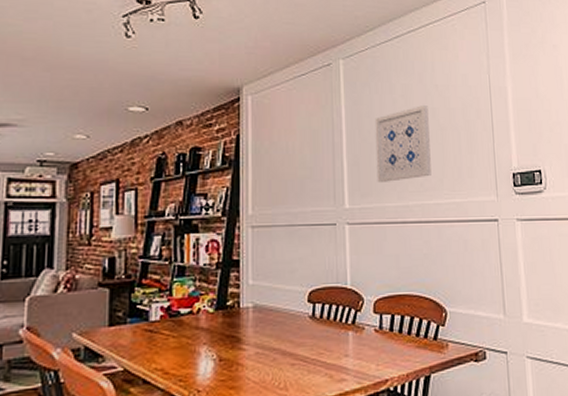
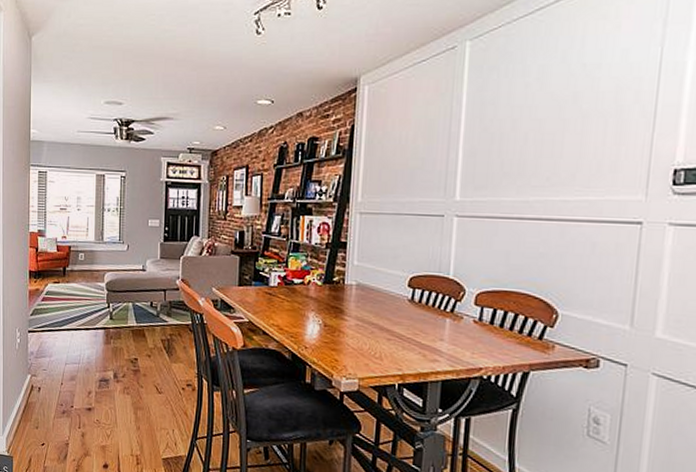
wall art: present [374,104,431,182] -> none [494,88,569,175]

